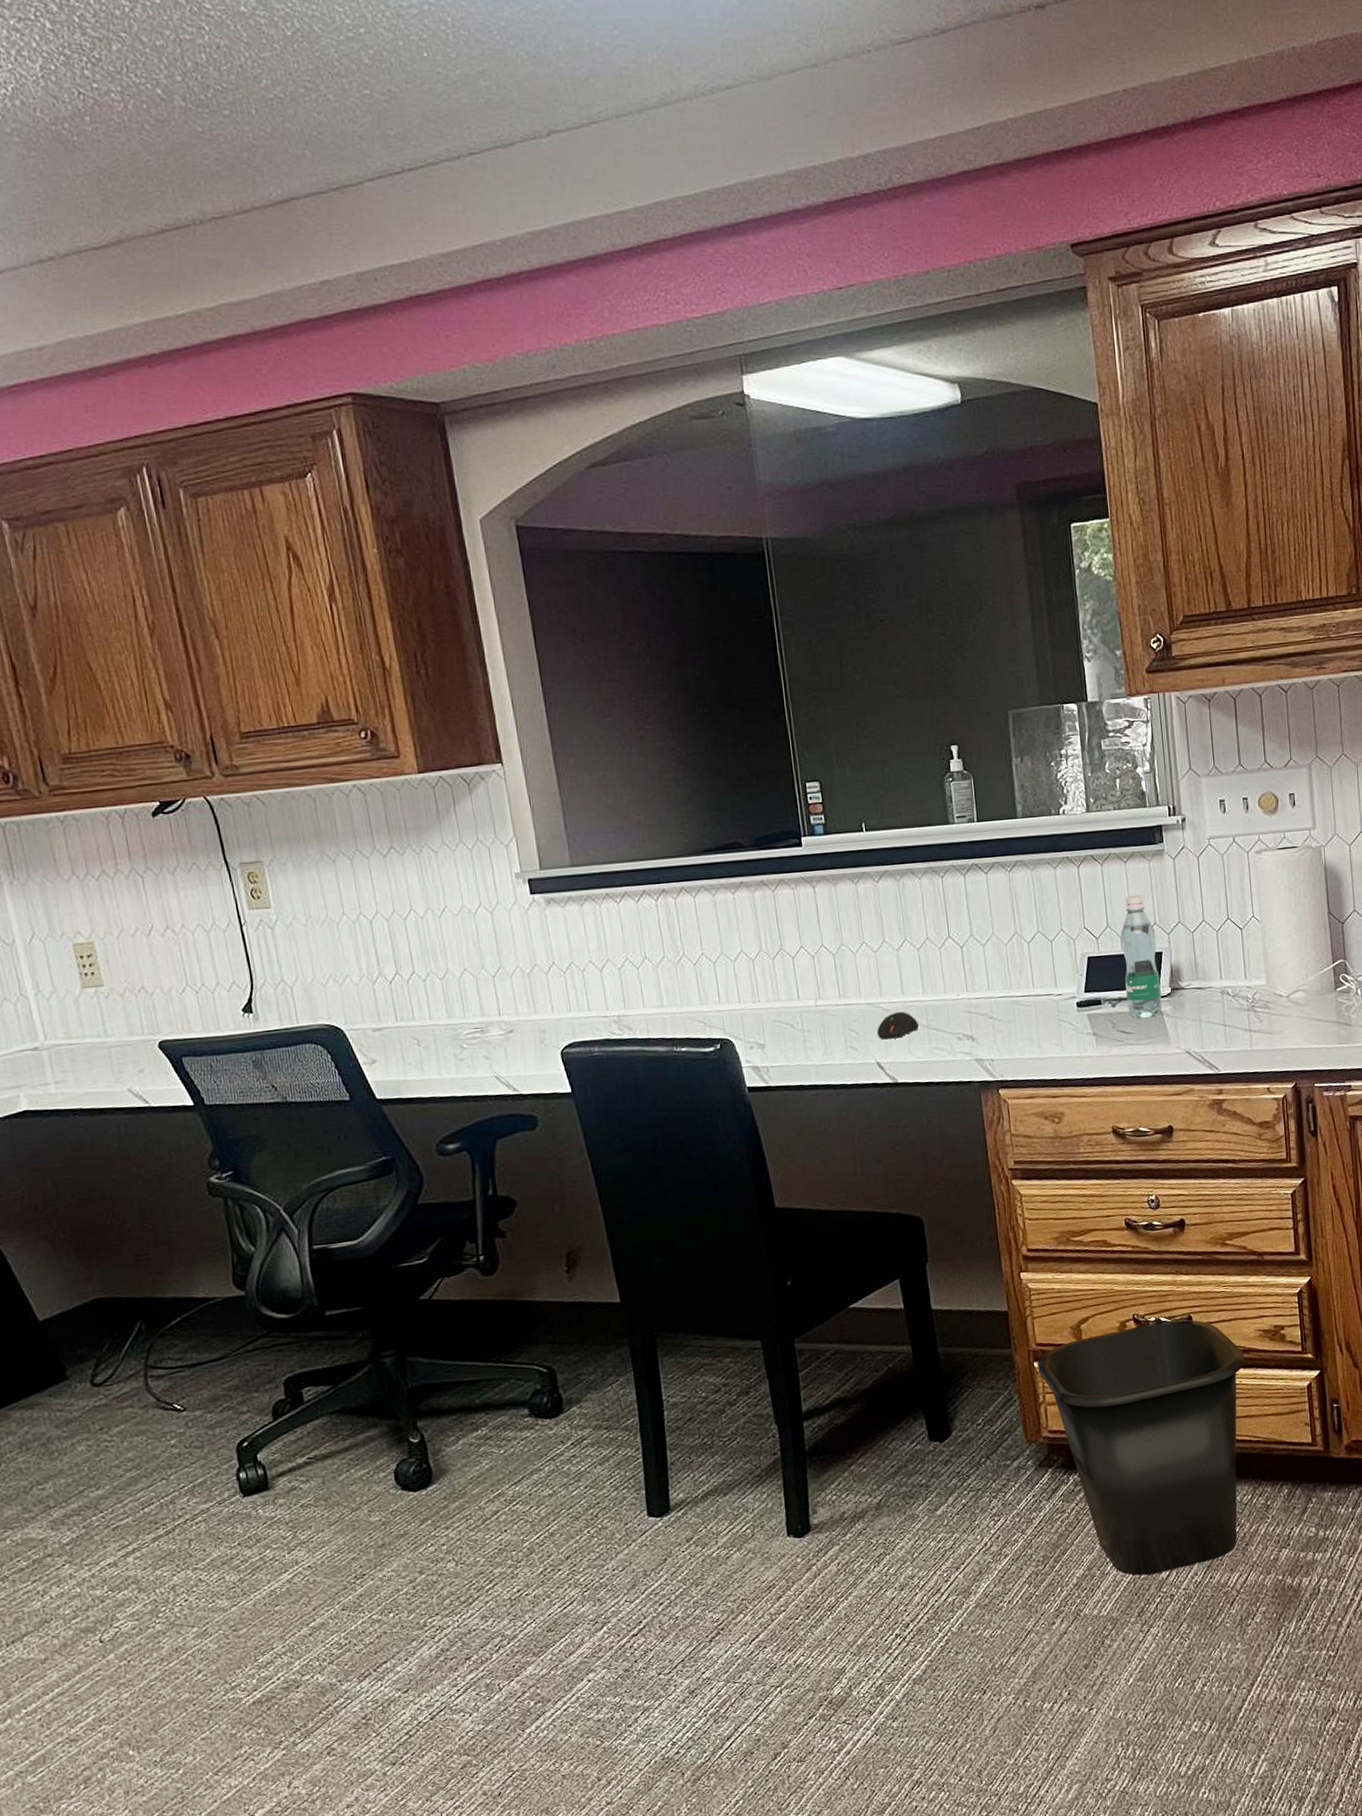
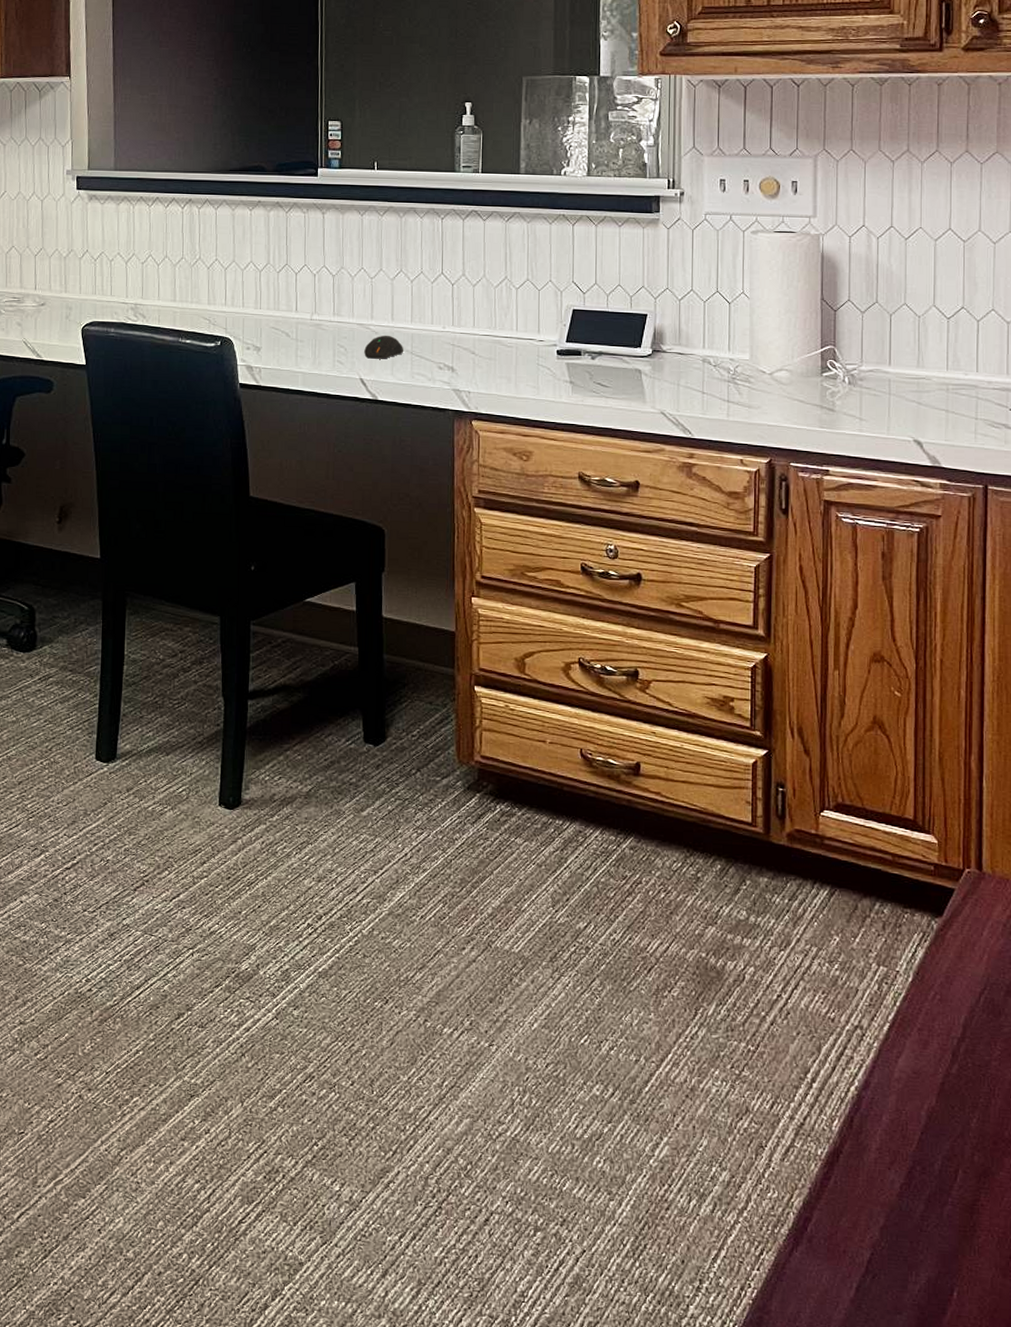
waste bin: present [1036,1319,1245,1576] -> none [477,669,689,922]
bottle: present [1120,895,1163,1019] -> none [607,258,642,375]

